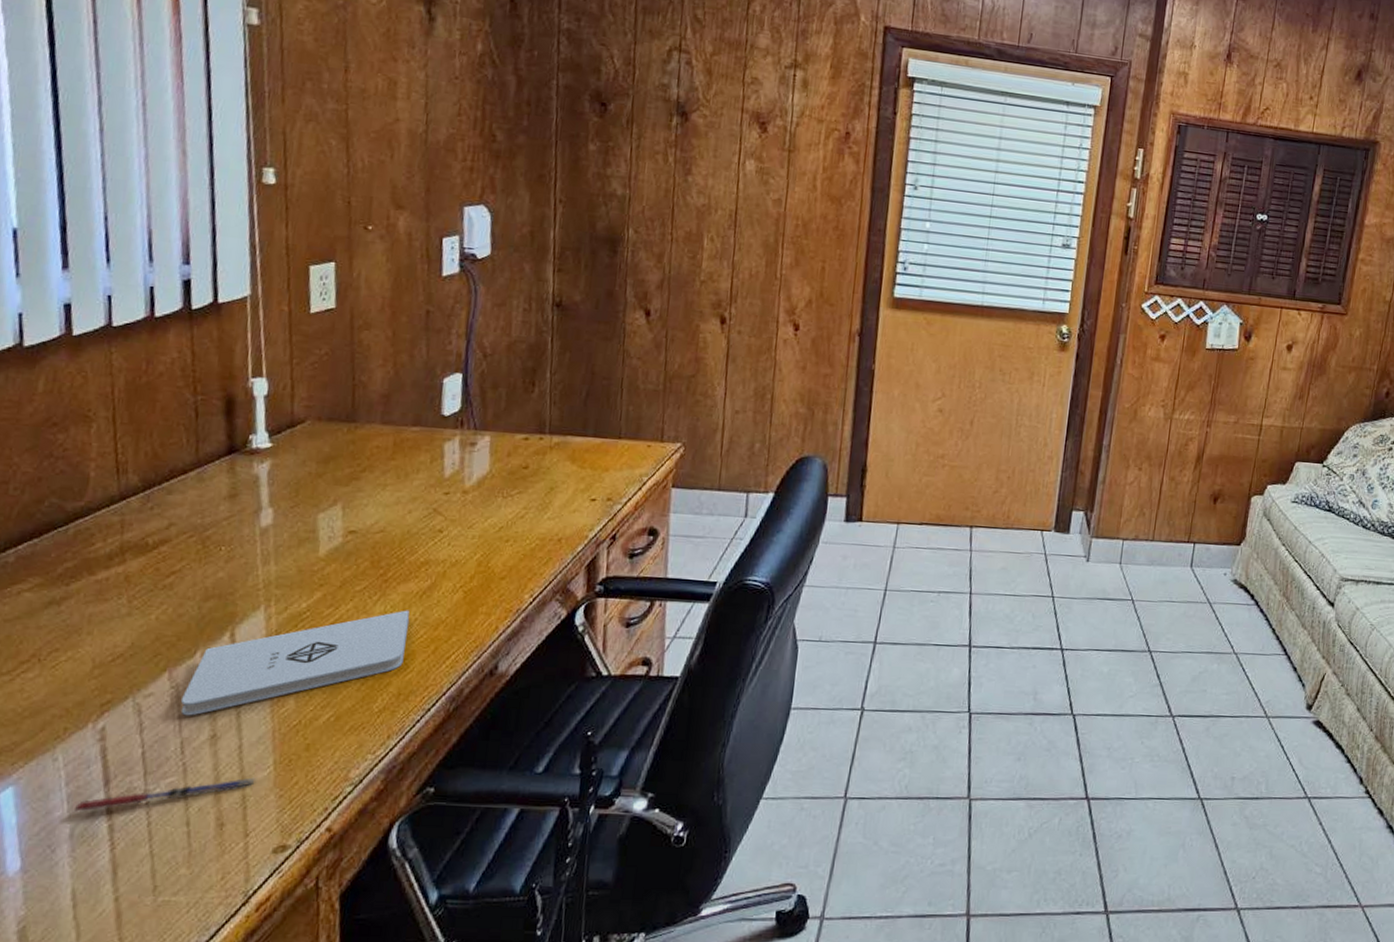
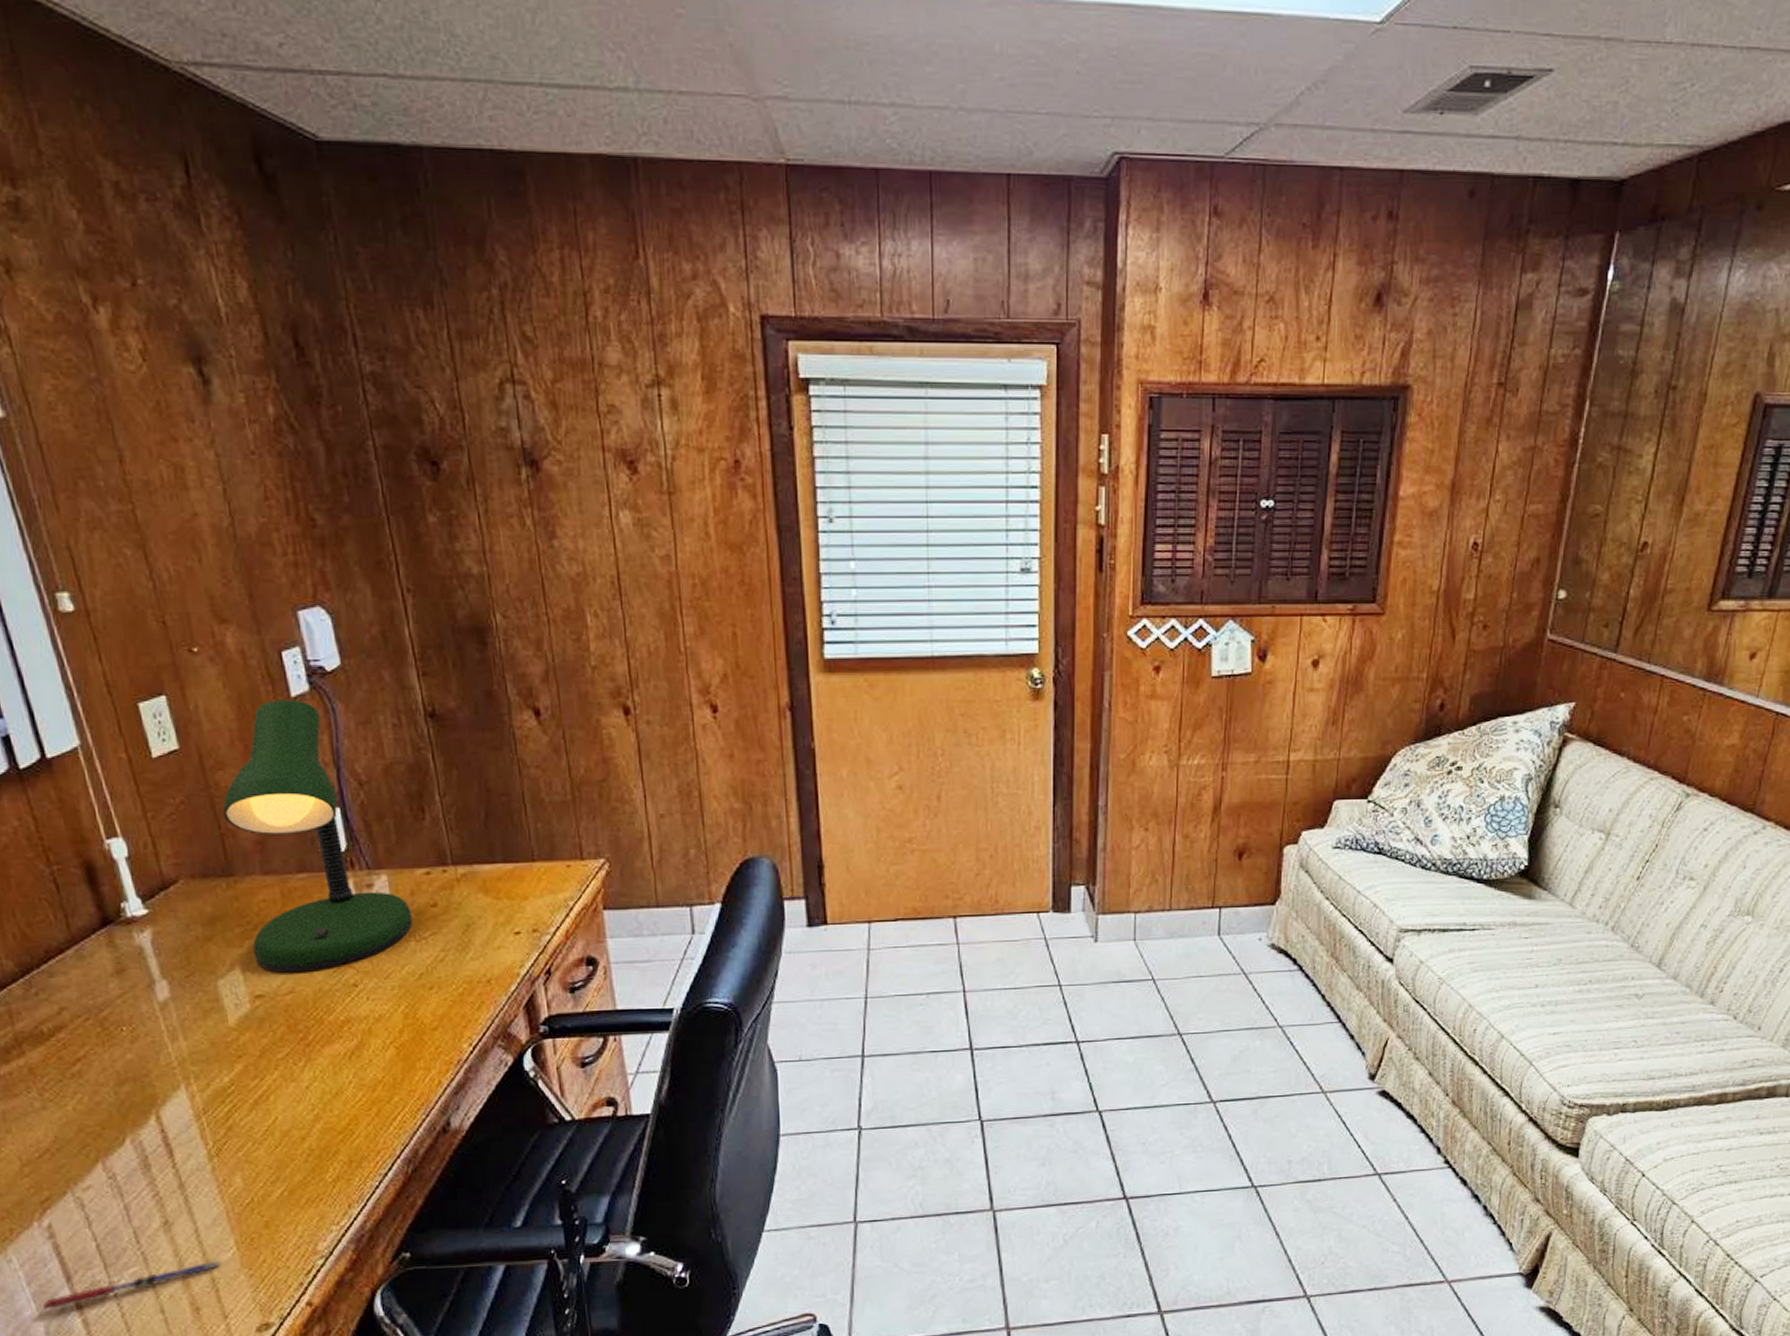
notepad: present [181,610,410,716] -> none [122,1073,347,1205]
desk lamp: none [356,277,504,514] -> present [223,699,412,973]

